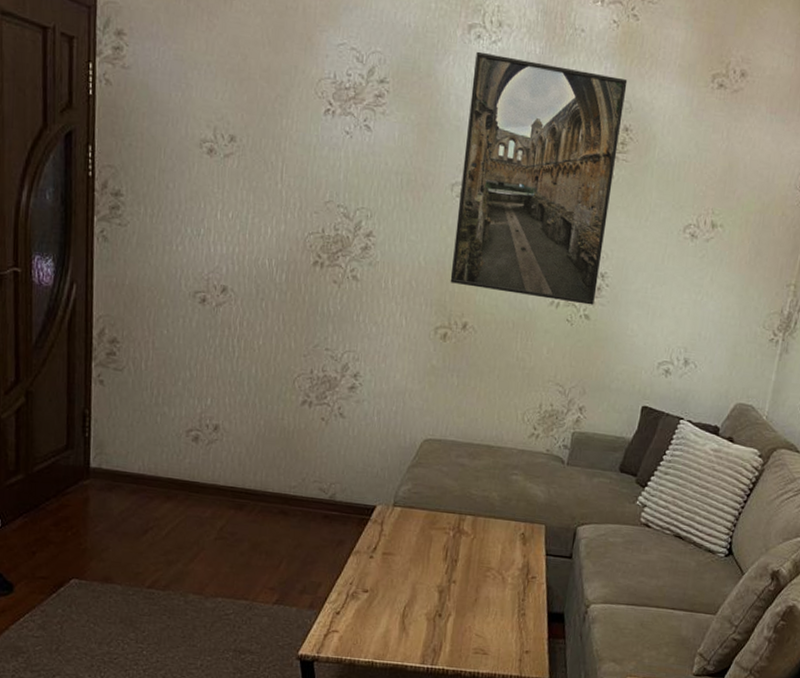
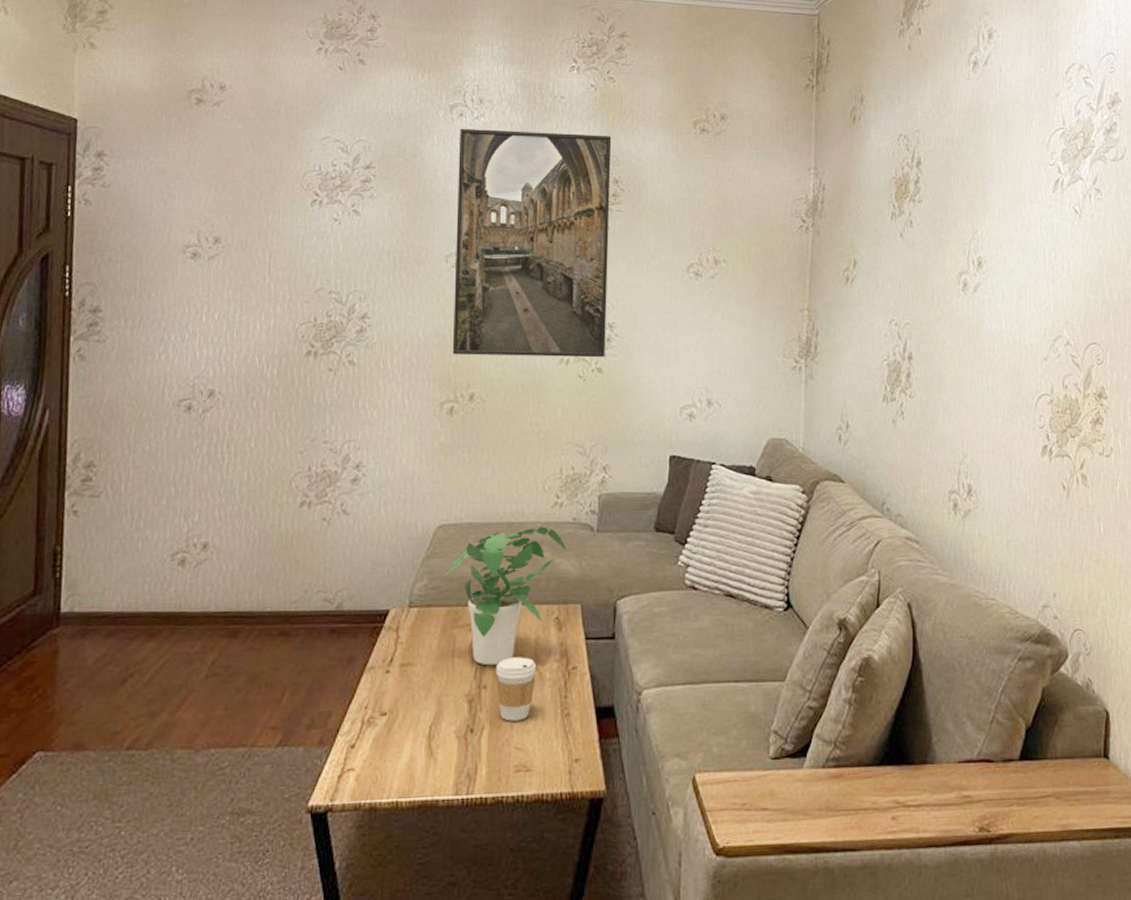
potted plant: none [426,451,538,566] -> present [443,526,566,666]
coffee cup: none [464,560,501,614] -> present [495,657,537,721]

